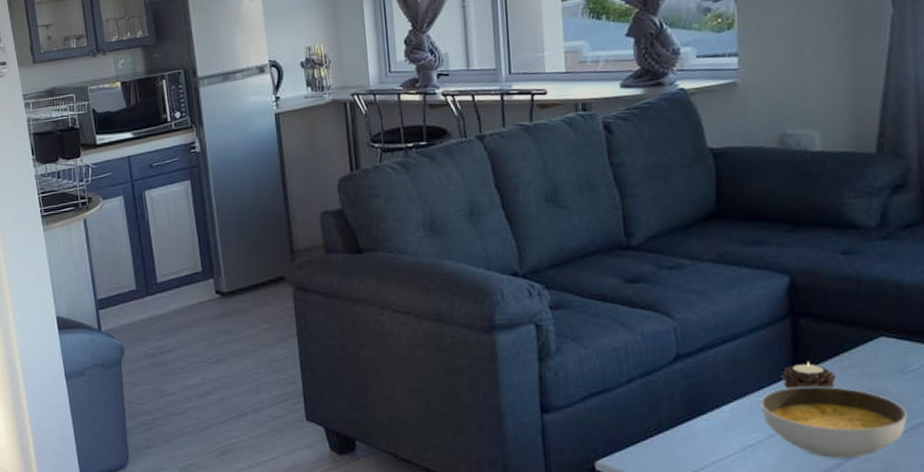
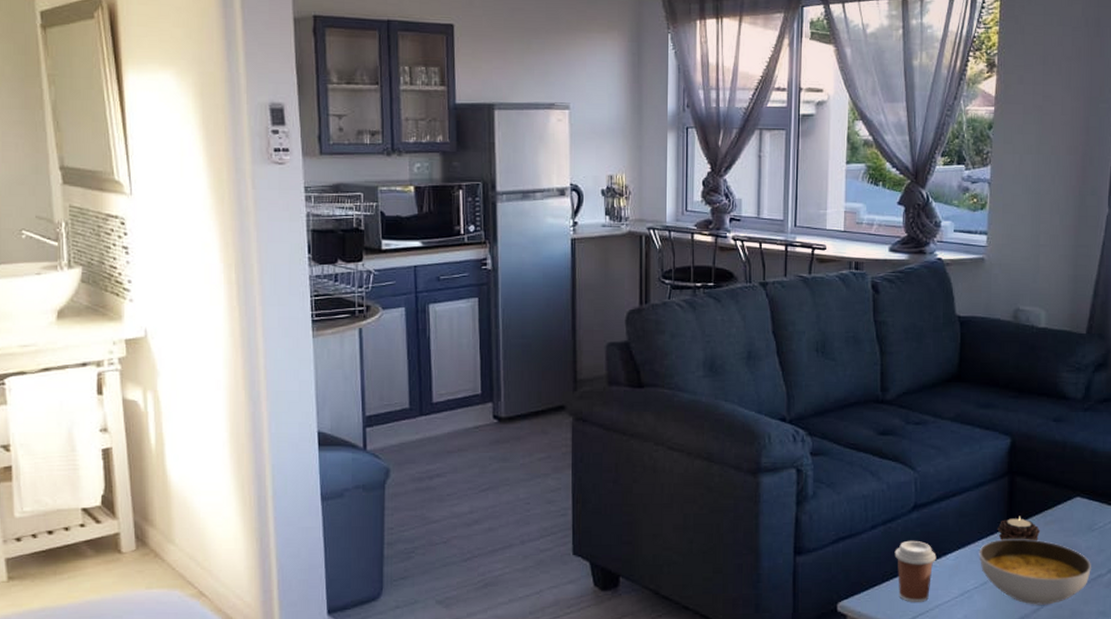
coffee cup: none [657,393,709,459] -> present [894,540,937,602]

